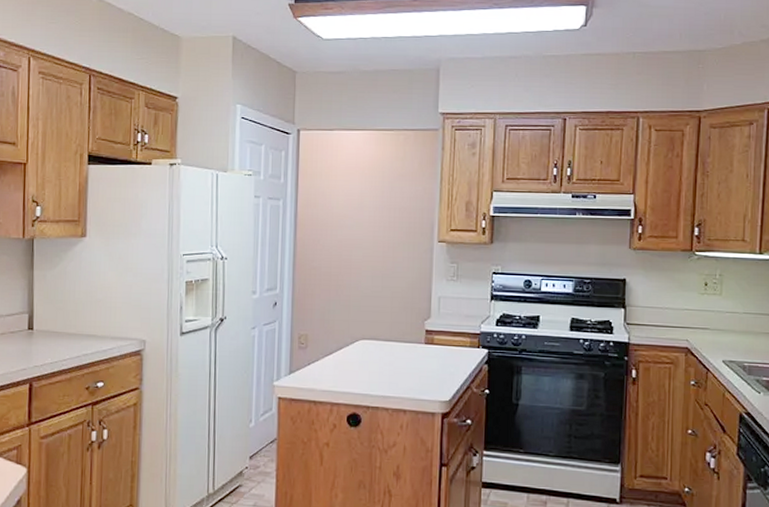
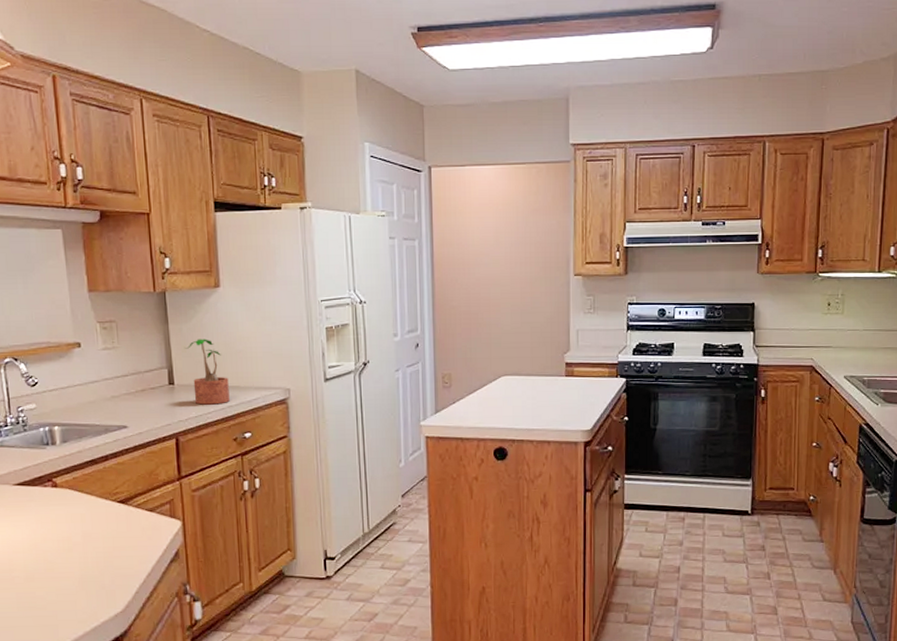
potted plant: none [46,286,86,352] -> present [184,339,230,405]

